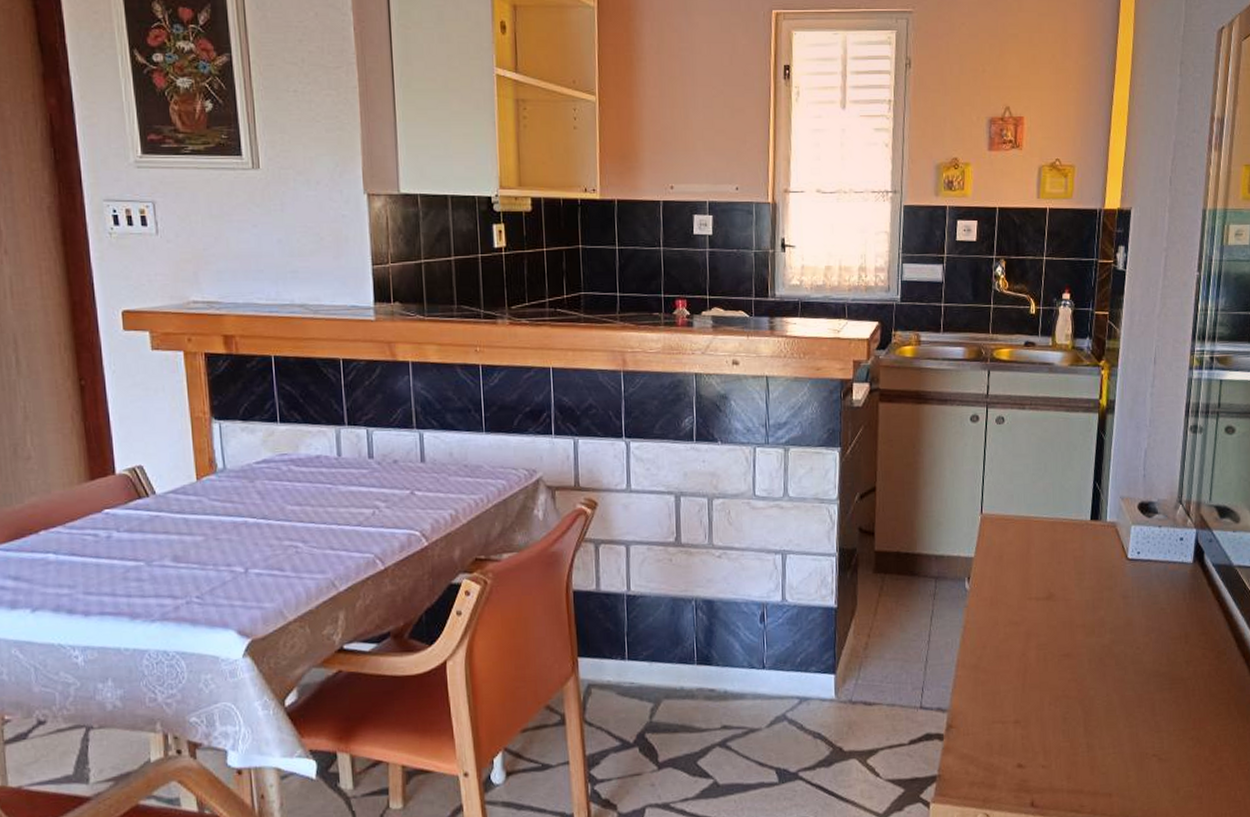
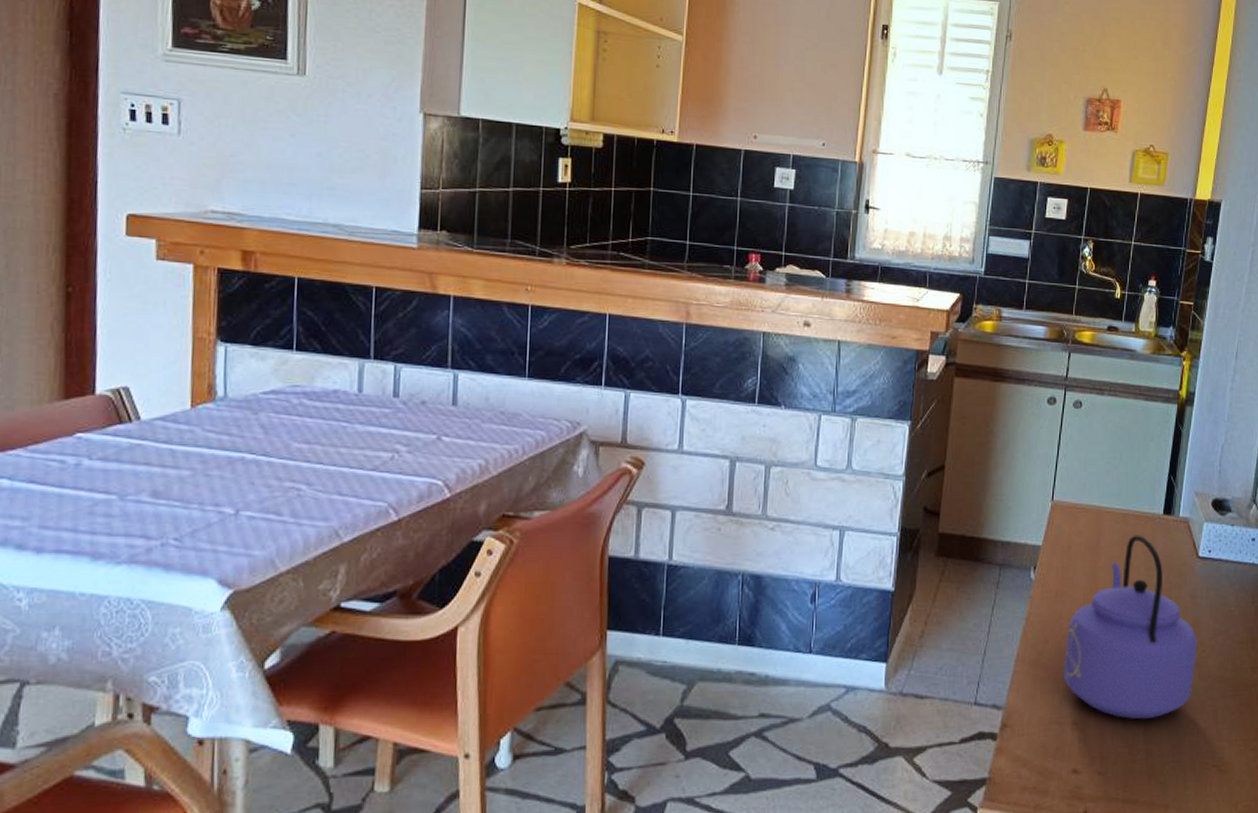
kettle: none [1001,541,1132,716] -> present [1062,535,1198,720]

